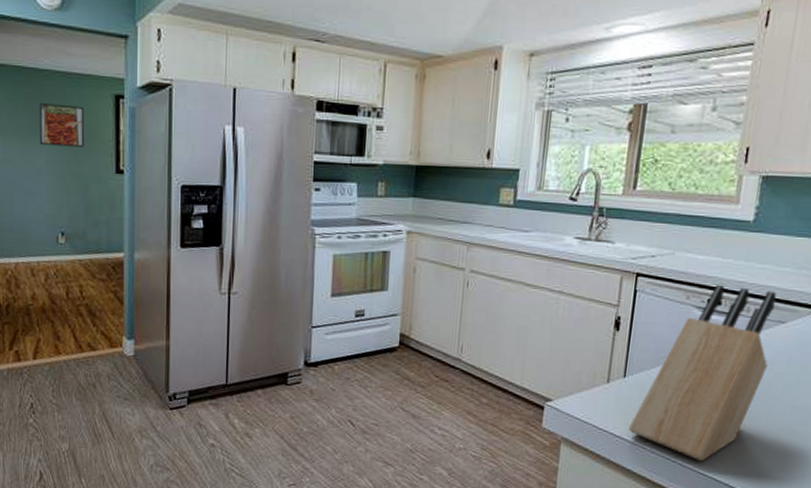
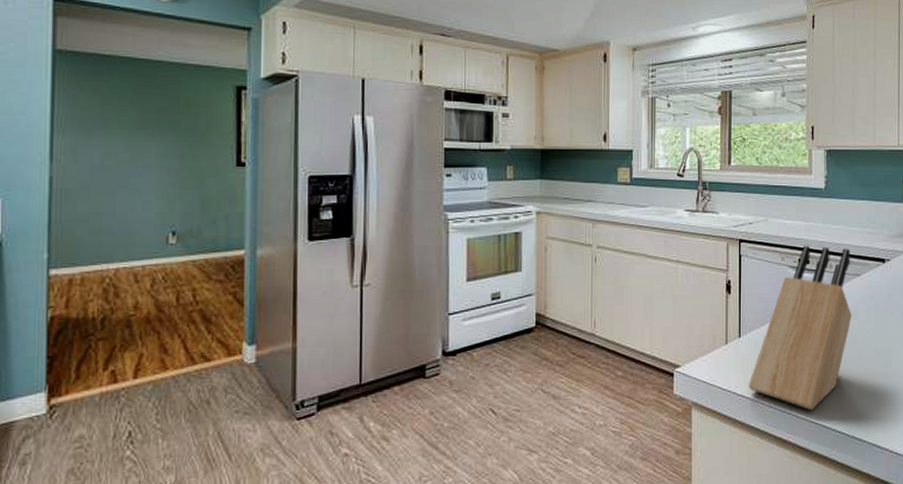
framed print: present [39,103,84,147] -> none [149,95,201,140]

